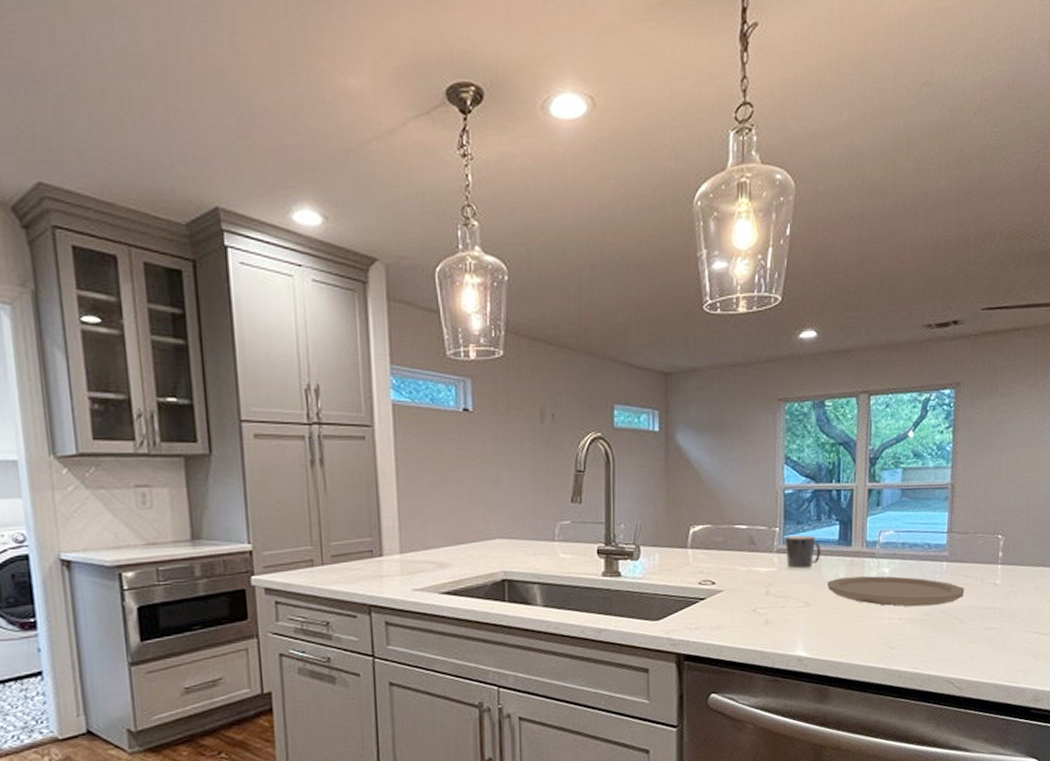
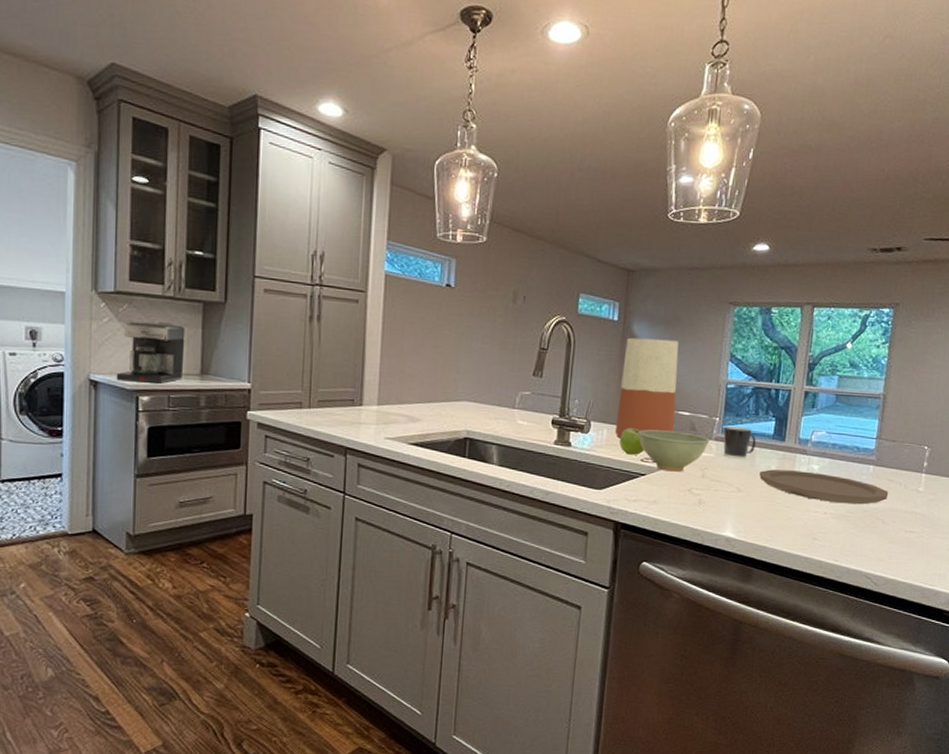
coffee maker: none [91,485,170,557] -> present [116,321,185,385]
vase: none [668,447,732,562] -> present [615,337,679,438]
fruit: none [674,548,701,579] -> present [620,427,644,455]
bowl: none [692,547,772,592] -> present [638,429,710,472]

